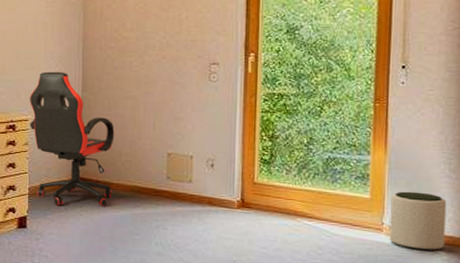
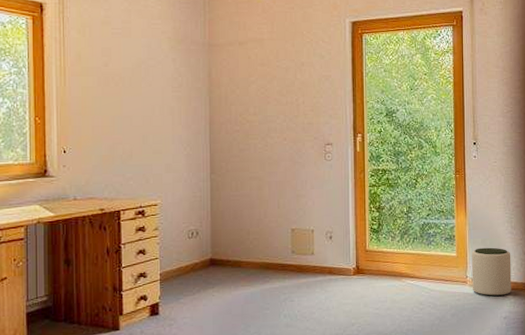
chair: present [29,71,115,206] -> none [159,155,243,289]

